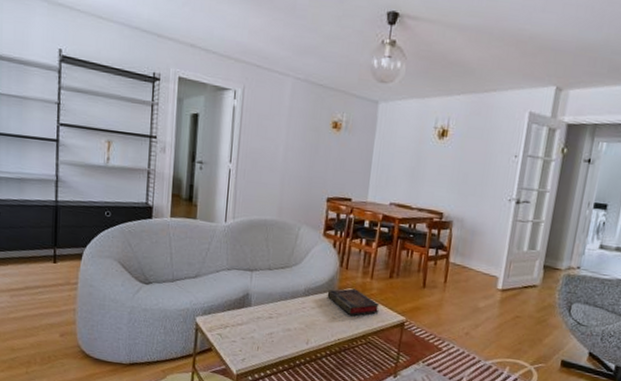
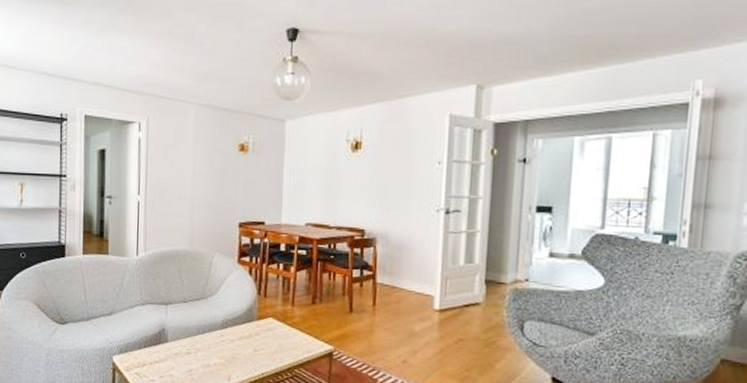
book: present [327,288,380,315] -> none [246,317,304,347]

